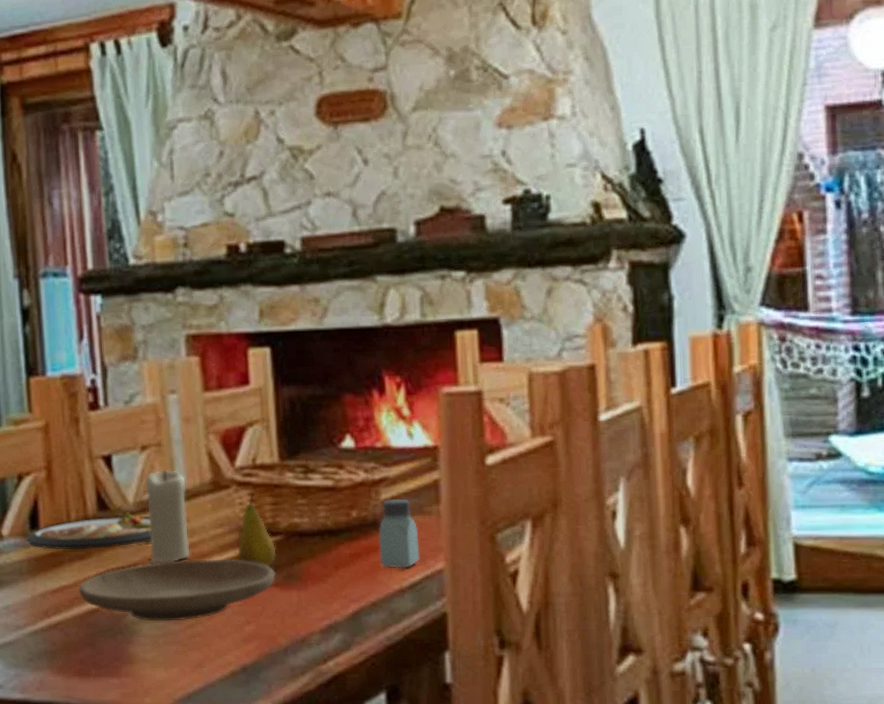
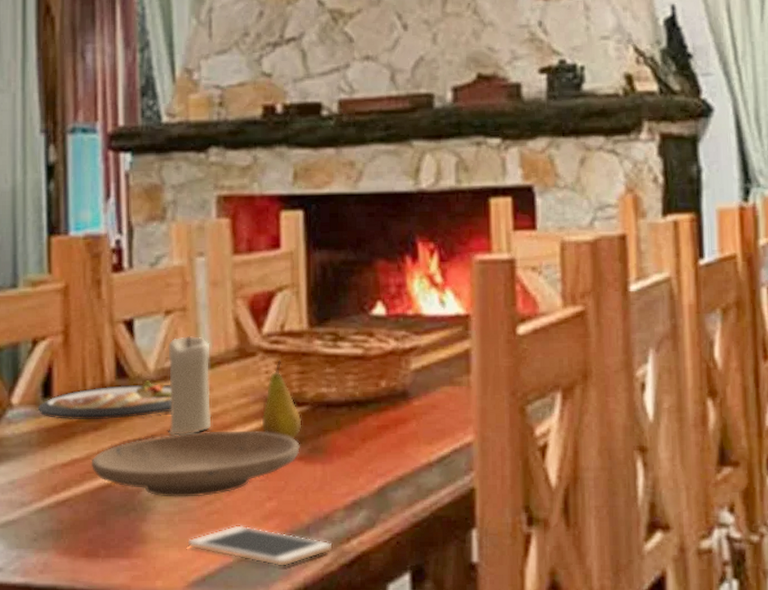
cell phone: none [173,647,309,686] -> present [188,525,332,567]
saltshaker: present [378,499,420,569] -> none [407,369,449,442]

